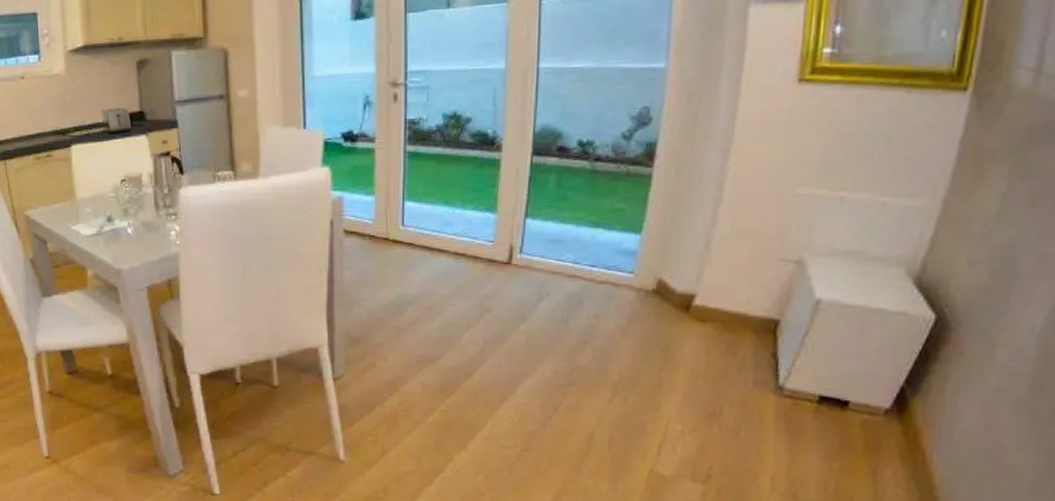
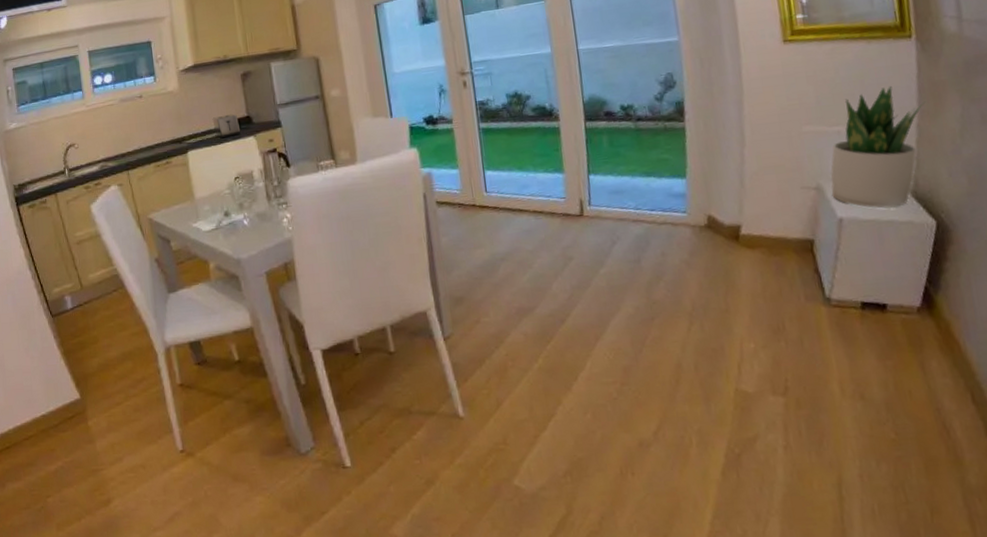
planter: none [814,149,961,294] -> present [830,86,924,209]

